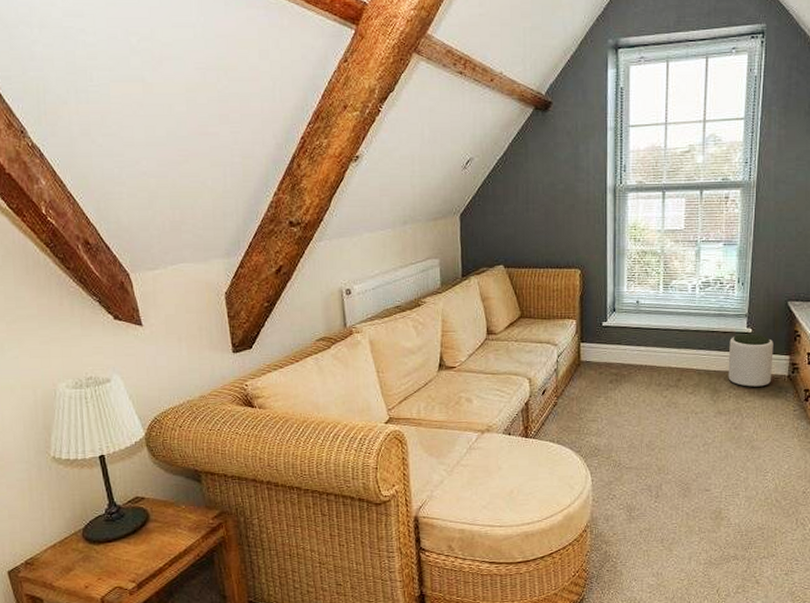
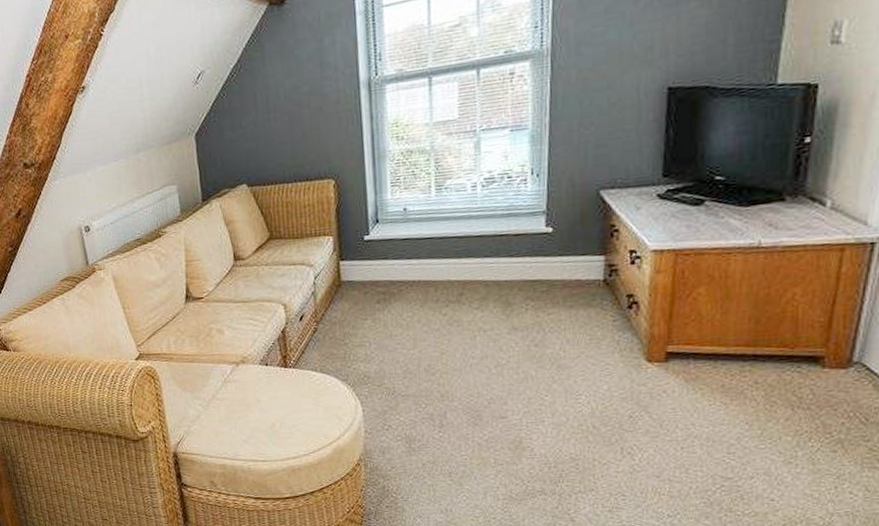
plant pot: present [728,334,774,387] -> none [523,234,583,297]

